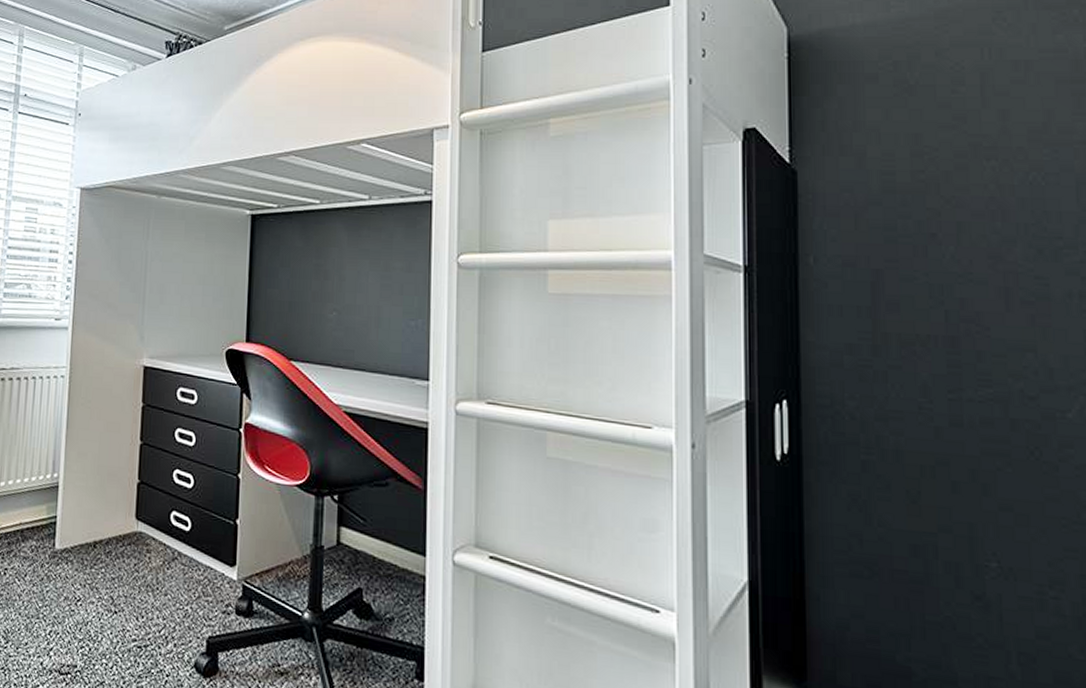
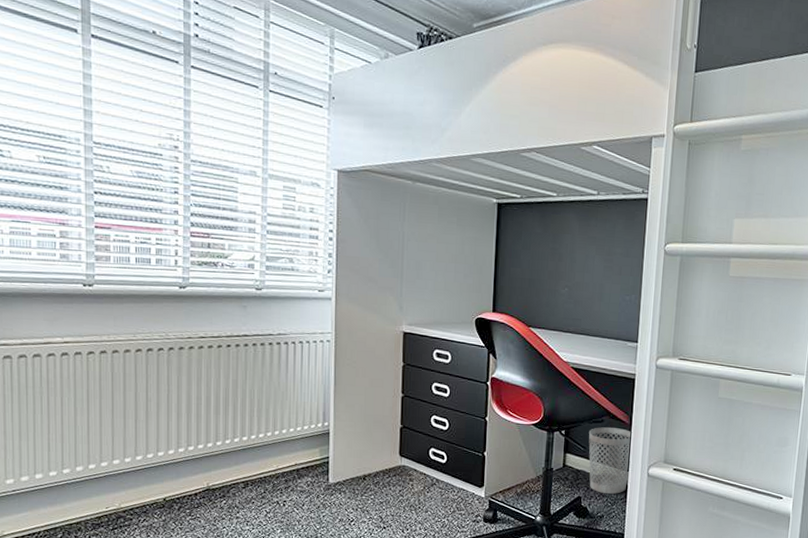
wastebasket: none [370,492,429,588] -> present [589,427,633,494]

